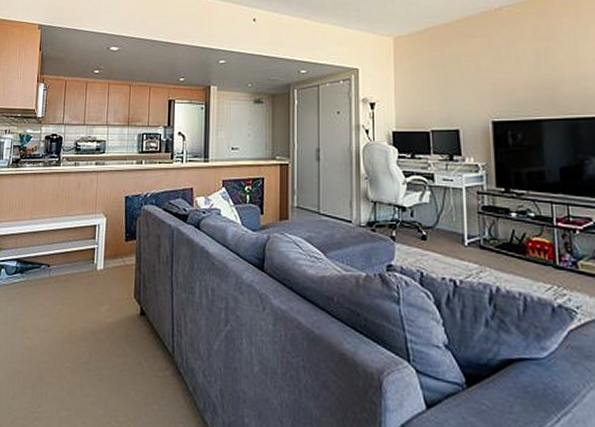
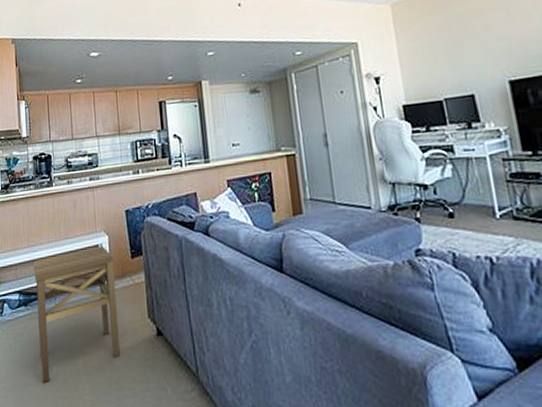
side table: none [29,226,109,346] -> present [33,245,120,382]

